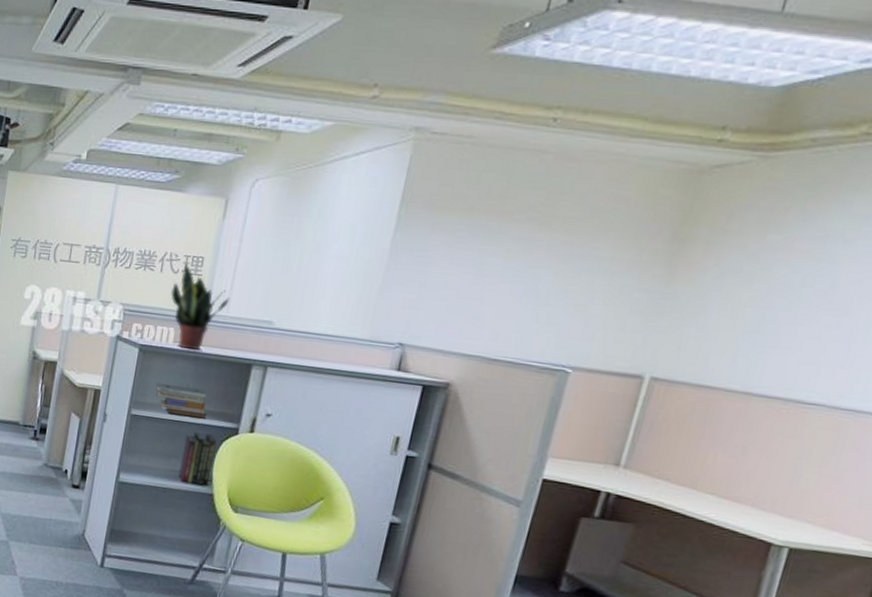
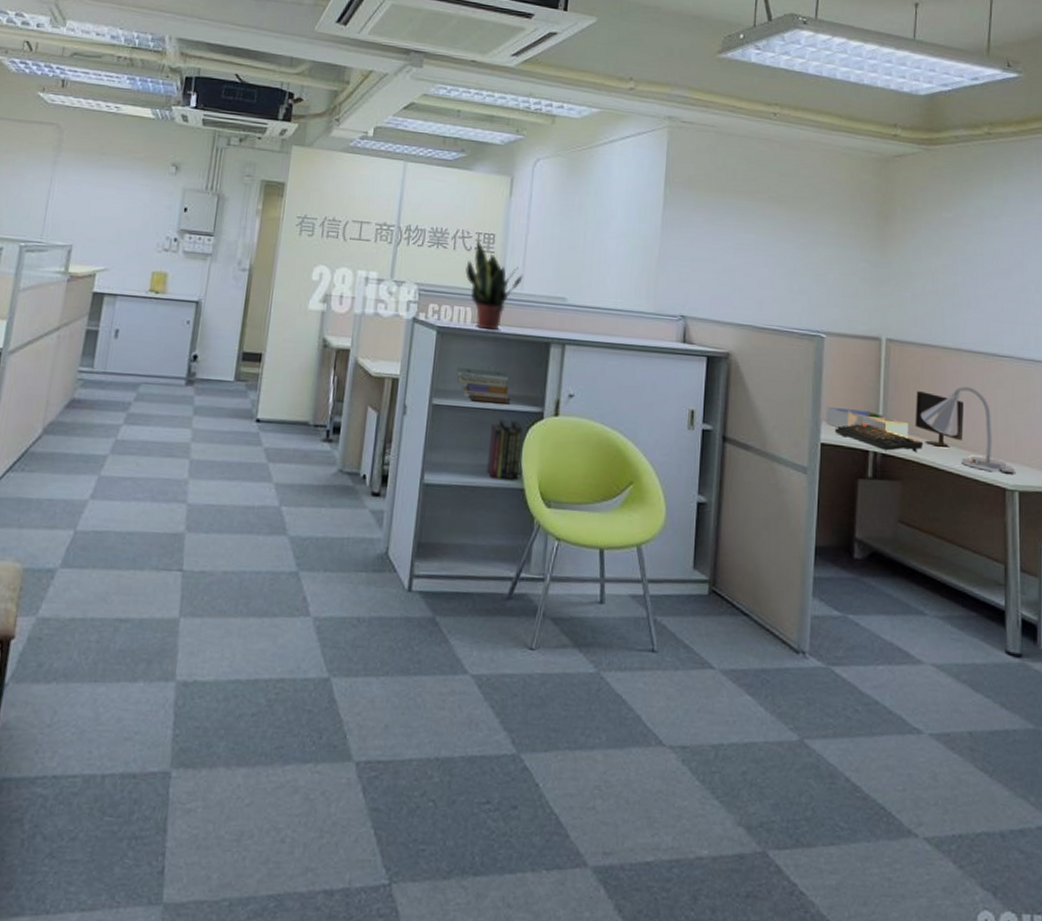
desk organizer: none [552,444,658,482] -> present [825,407,908,438]
computer keyboard: none [562,463,674,498] -> present [834,423,924,453]
computer monitor: none [666,435,739,496] -> present [915,391,964,447]
table lamp: none [676,433,791,530] -> present [920,387,1015,474]

